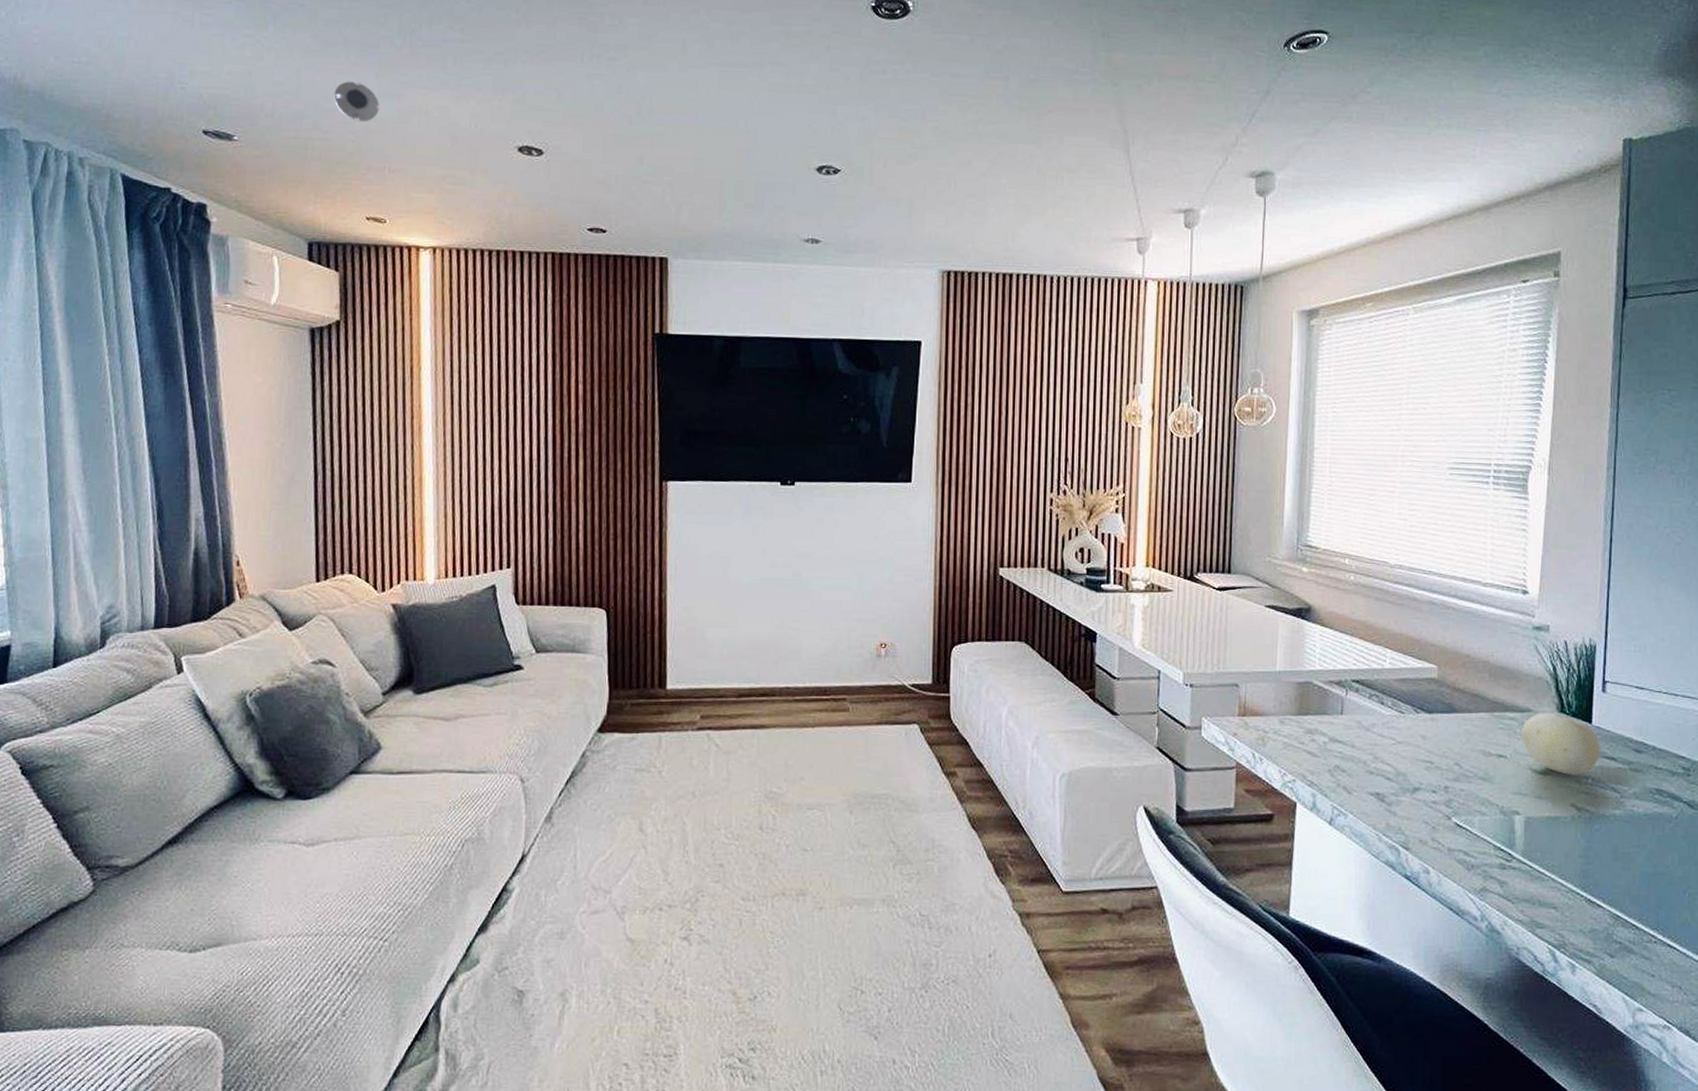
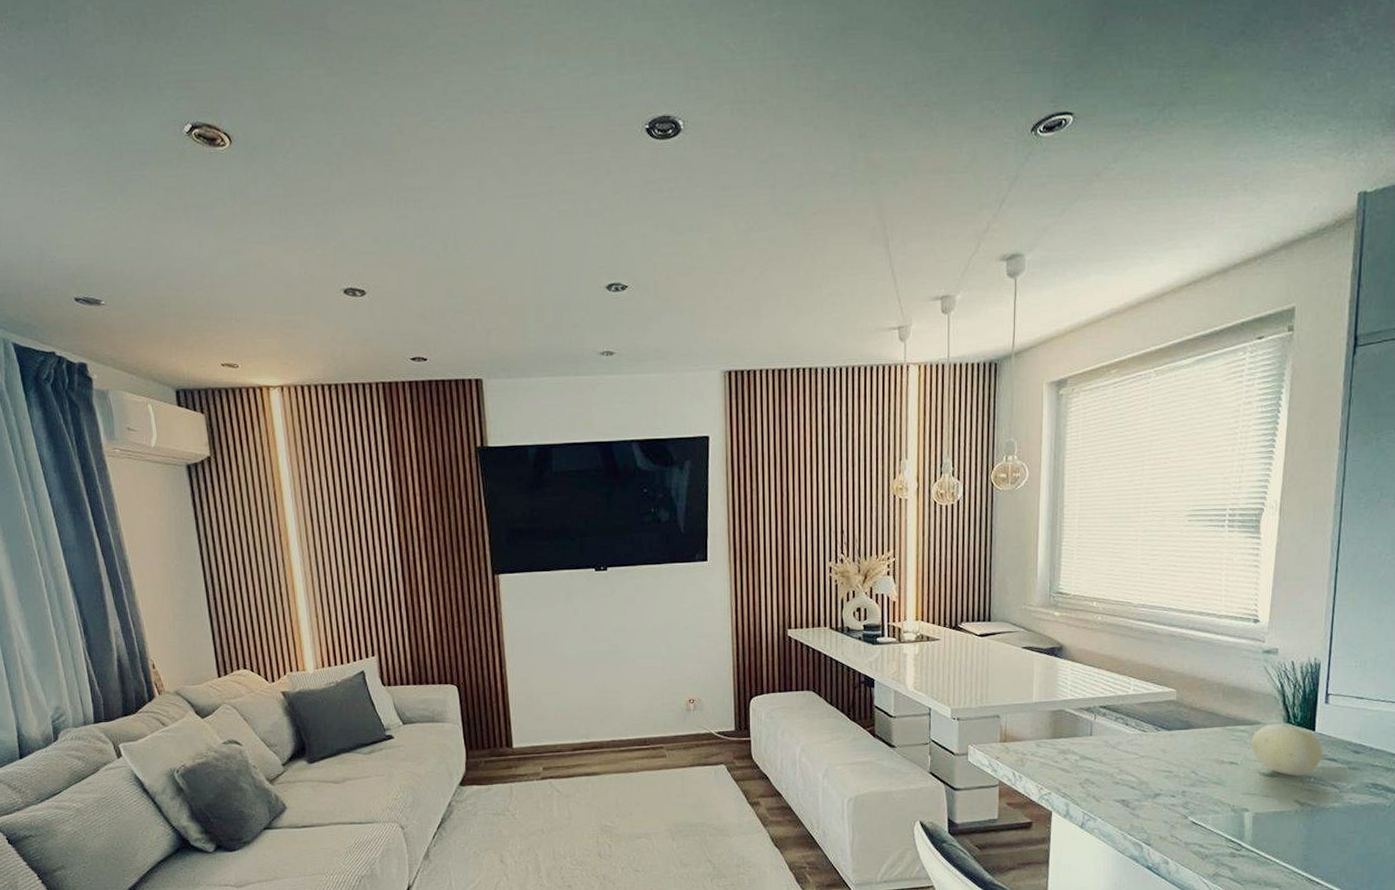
smoke detector: present [334,81,379,122] -> none [180,242,221,279]

